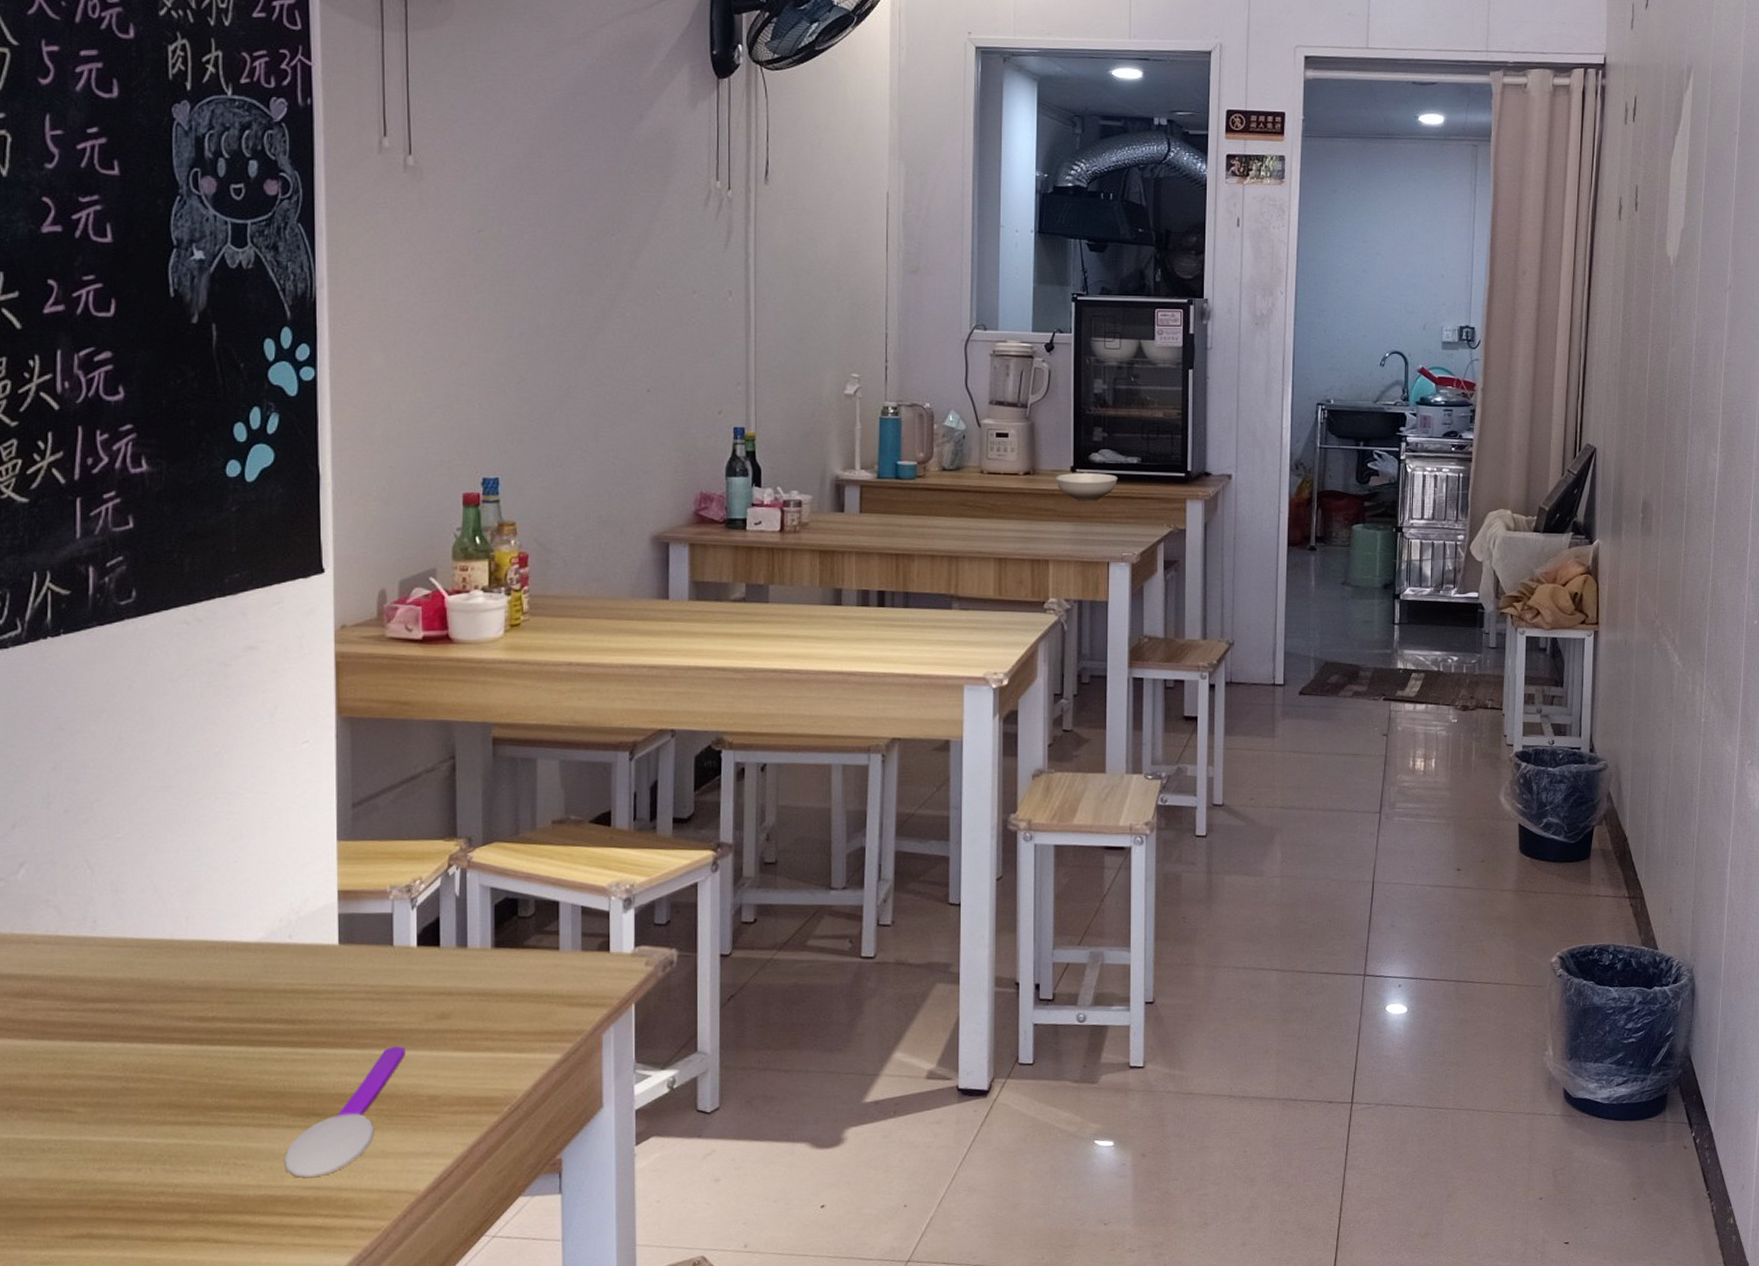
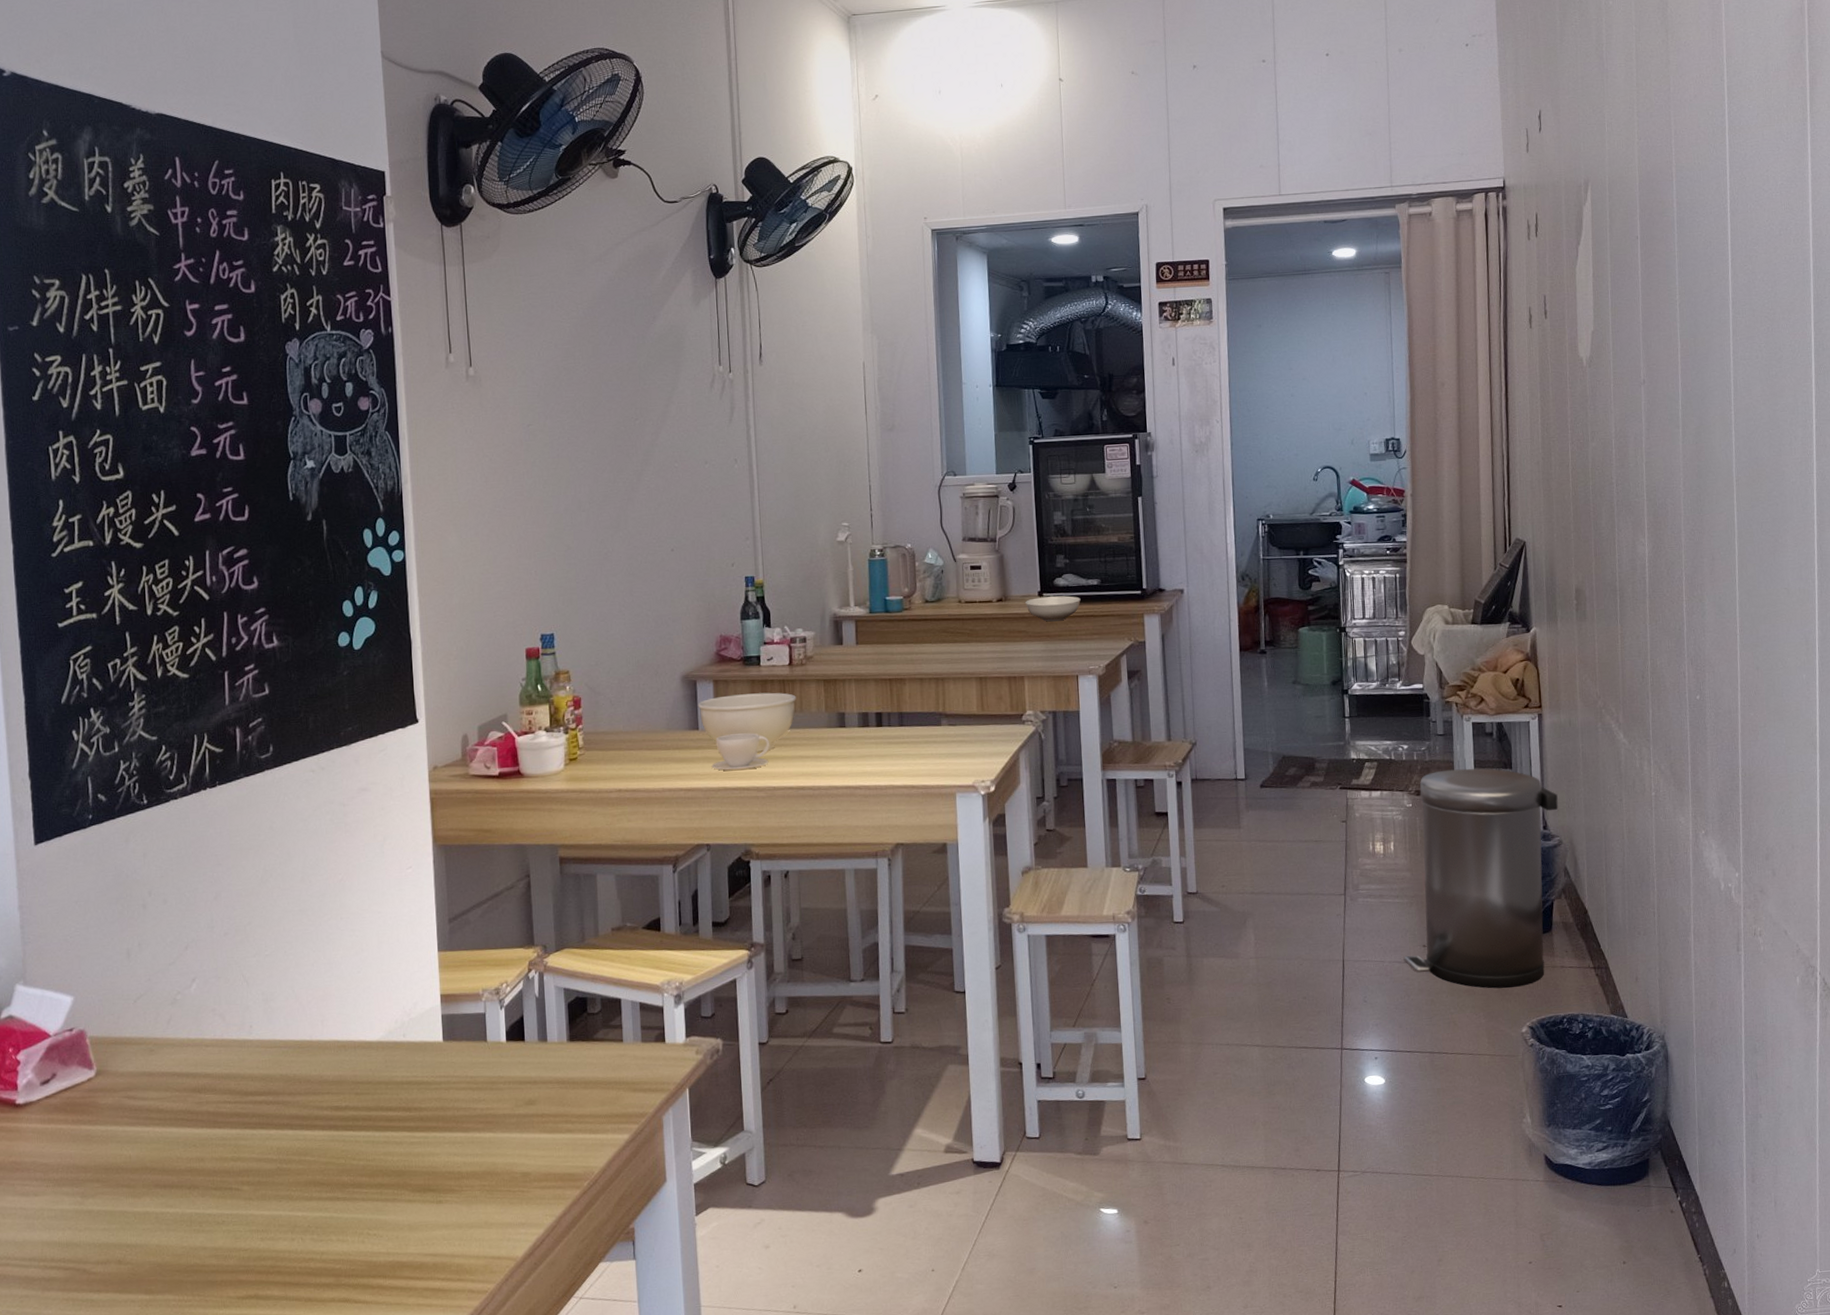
spoon: present [283,1046,406,1178] -> none [406,1129,501,1246]
soup bowl: none [668,561,786,628] -> present [697,692,796,752]
teacup: none [682,606,753,648] -> present [711,733,770,771]
pedal bin: none [1436,684,1607,916] -> present [1403,768,1558,988]

